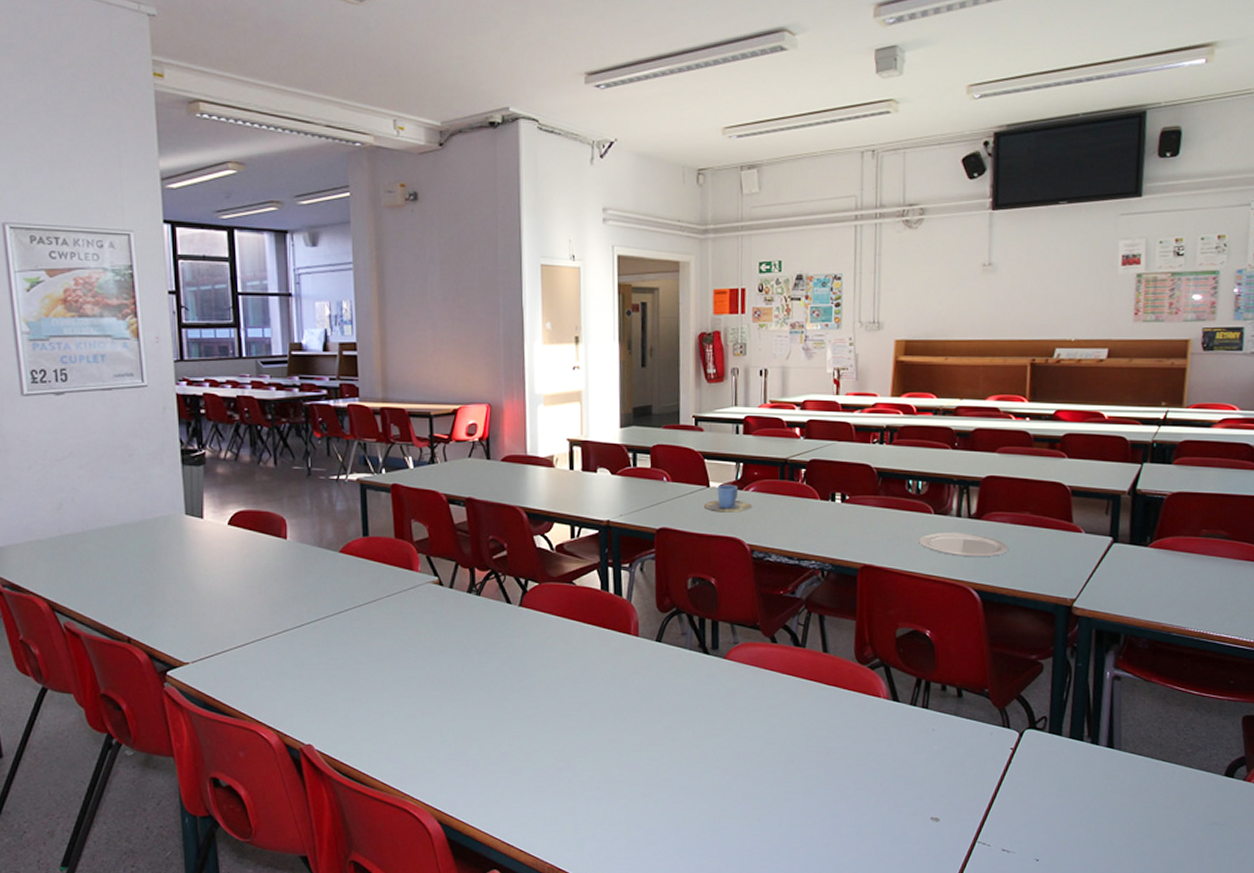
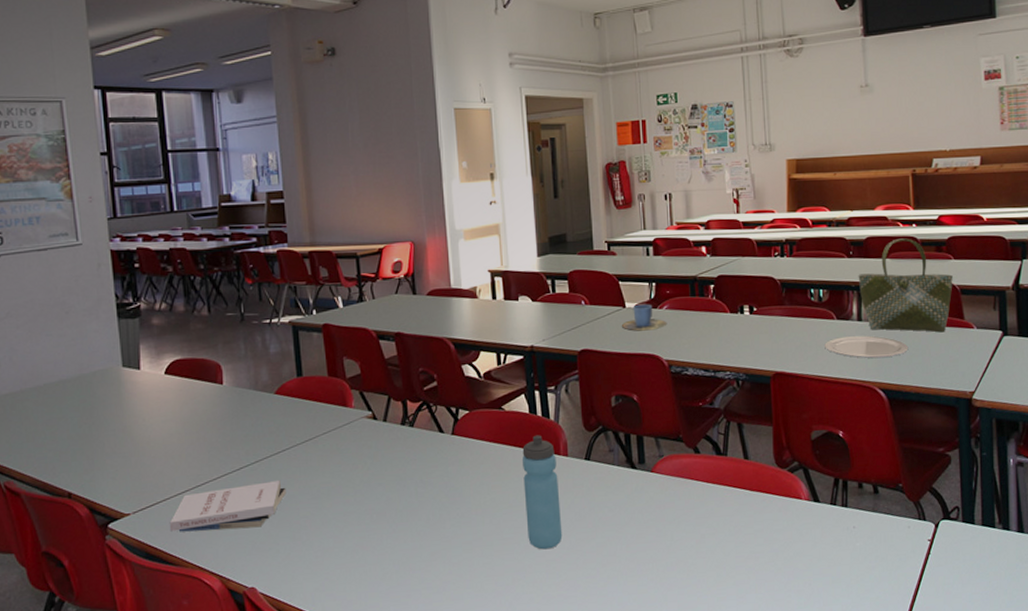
books: none [228,639,347,686] -> present [169,479,287,532]
water bottle: none [590,613,628,729] -> present [521,435,563,550]
shopping bag: none [961,432,1065,535] -> present [858,238,953,333]

